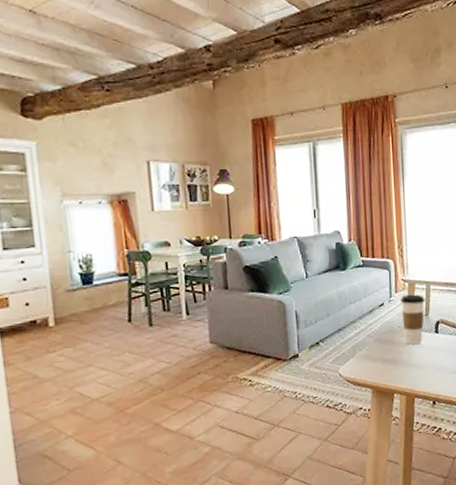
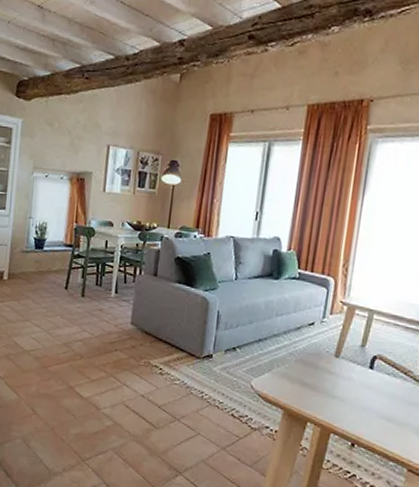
coffee cup: present [400,294,425,345] -> none [331,318,364,376]

